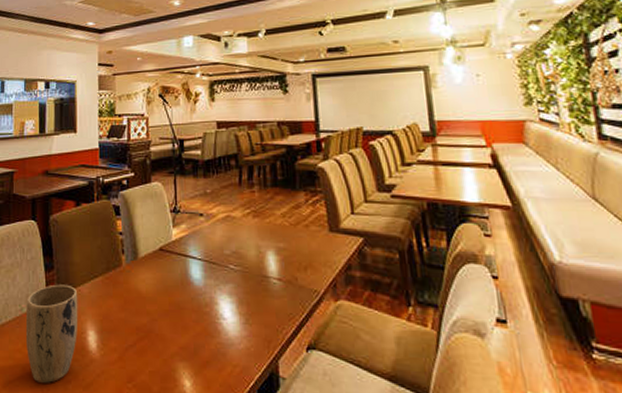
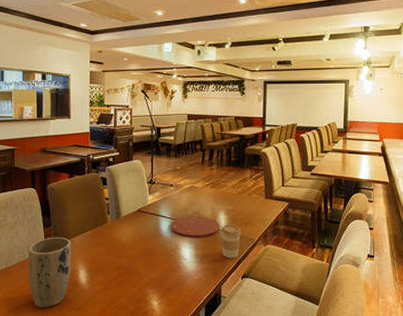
plate: none [203,257,270,288] -> present [171,216,220,238]
coffee cup: none [270,269,300,320] -> present [220,224,241,259]

